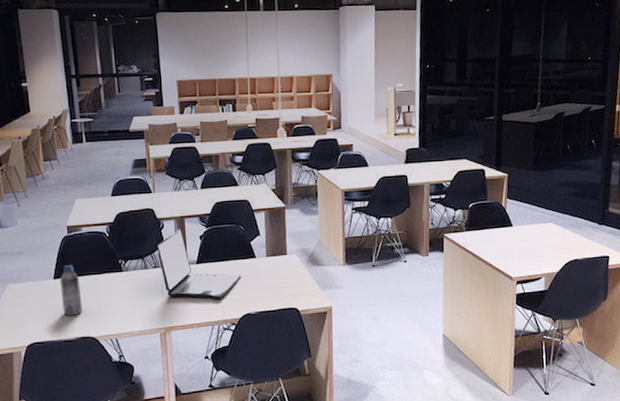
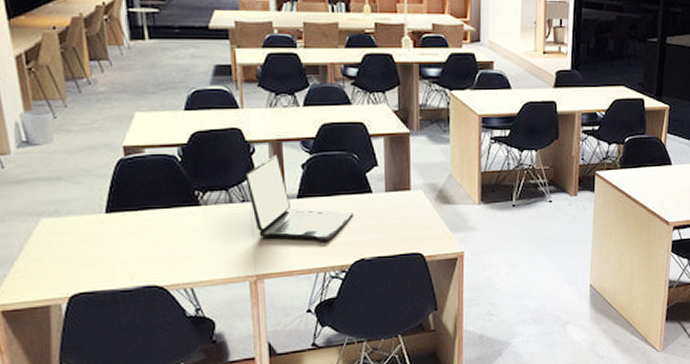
water bottle: present [60,265,82,317] -> none [114,196,146,261]

